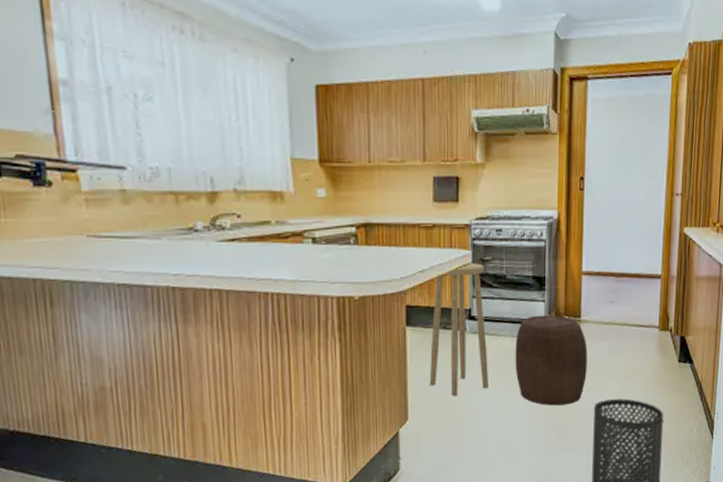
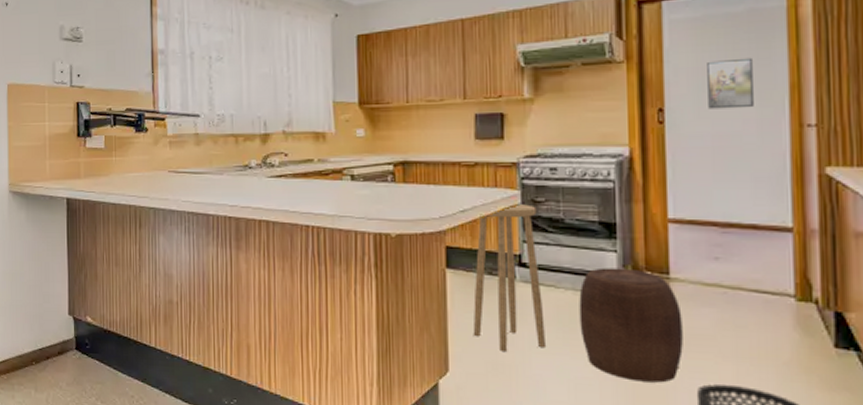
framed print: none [615,136,646,179] -> present [707,57,754,109]

